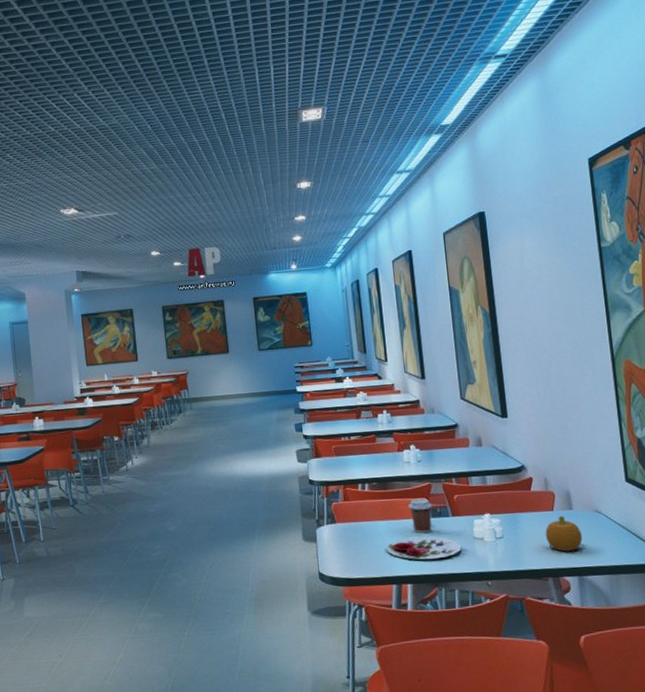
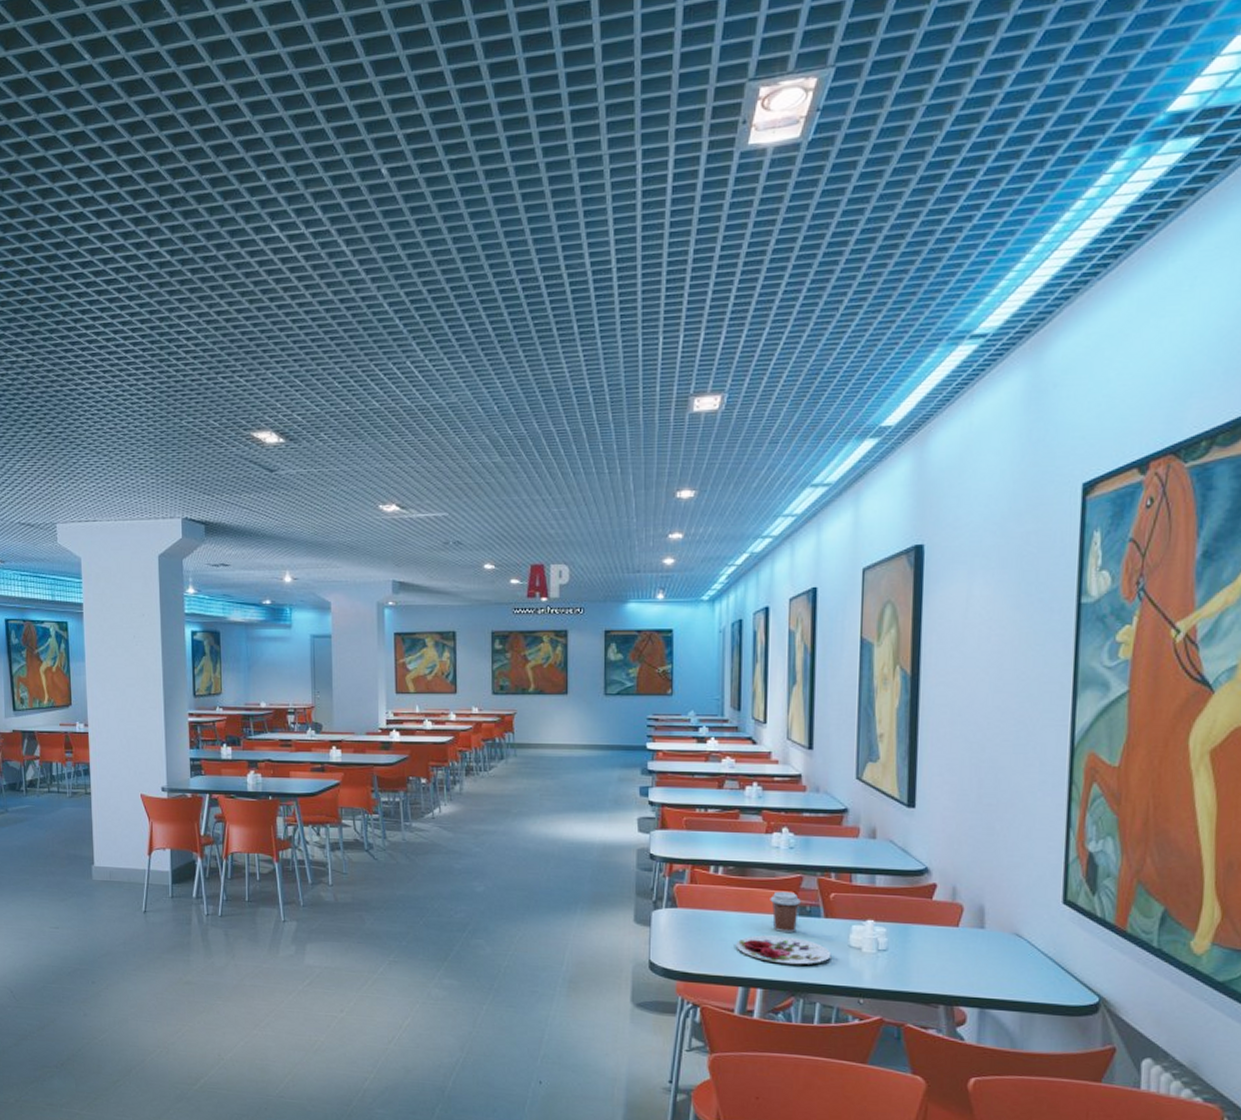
fruit: present [545,515,582,552] -> none [943,933,992,978]

